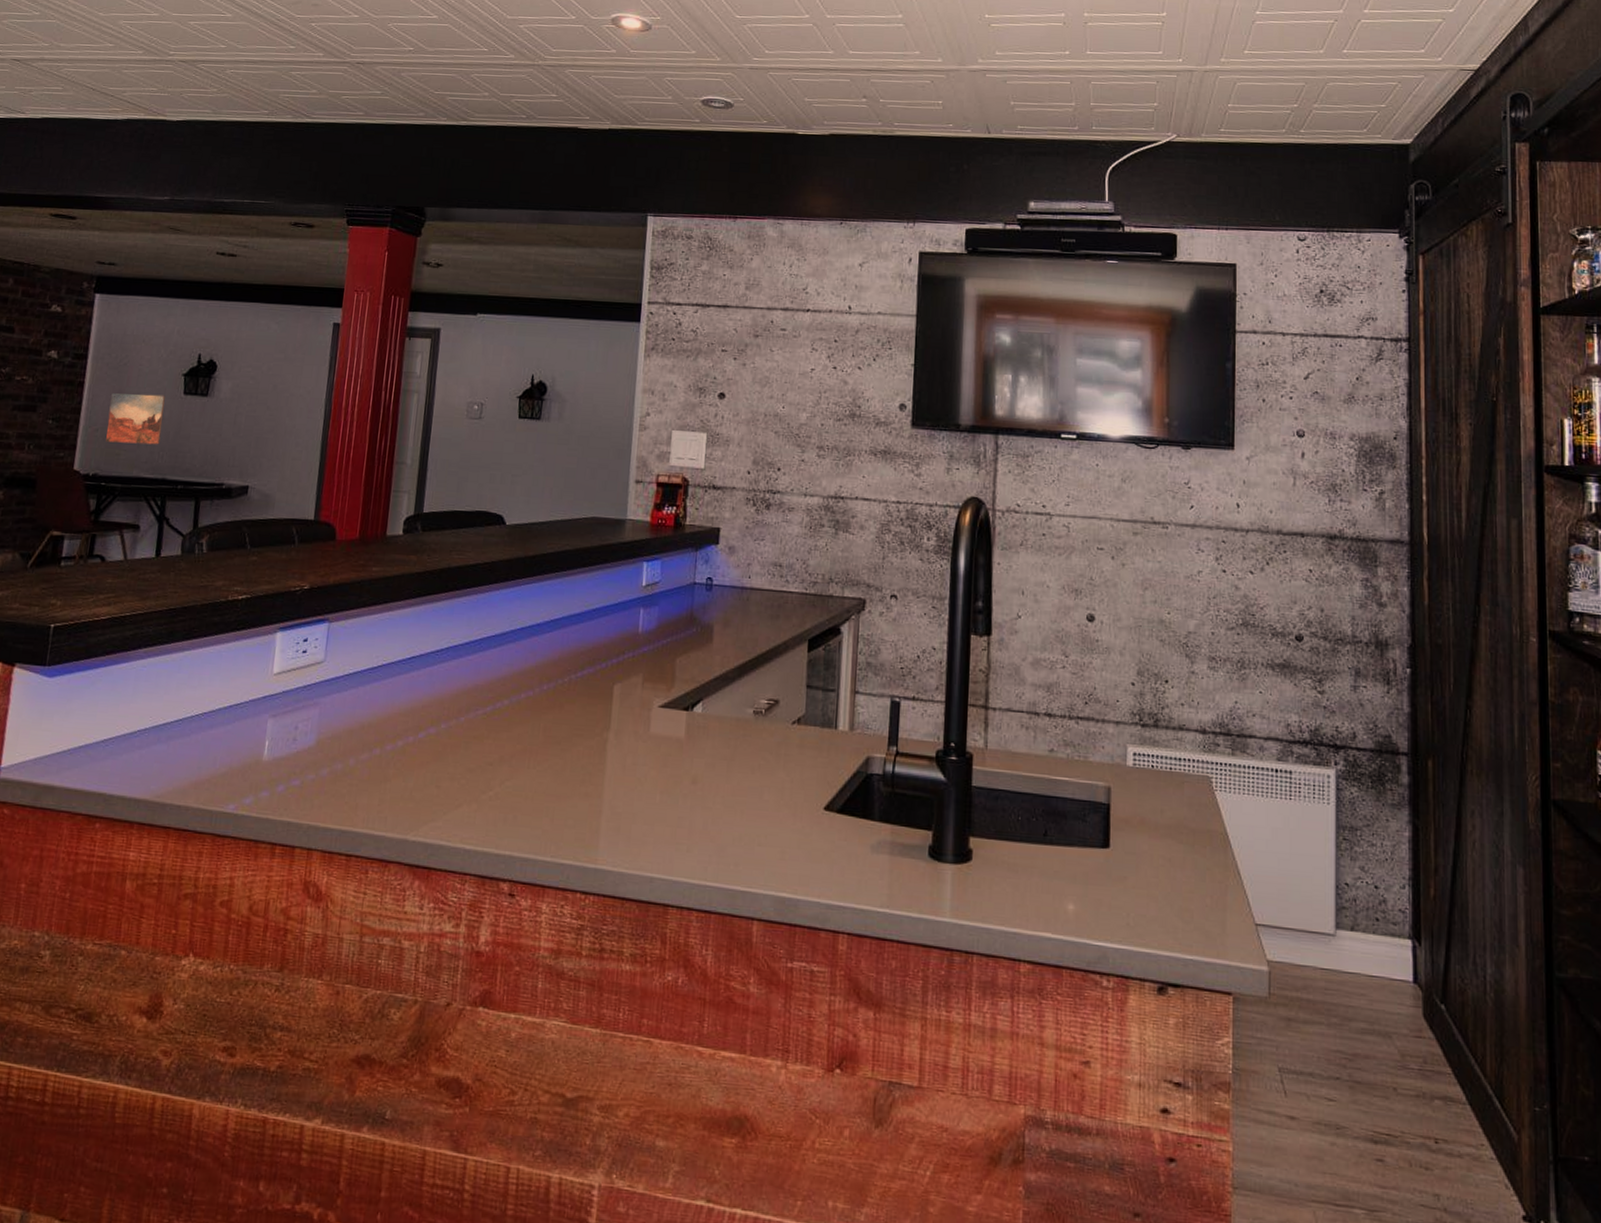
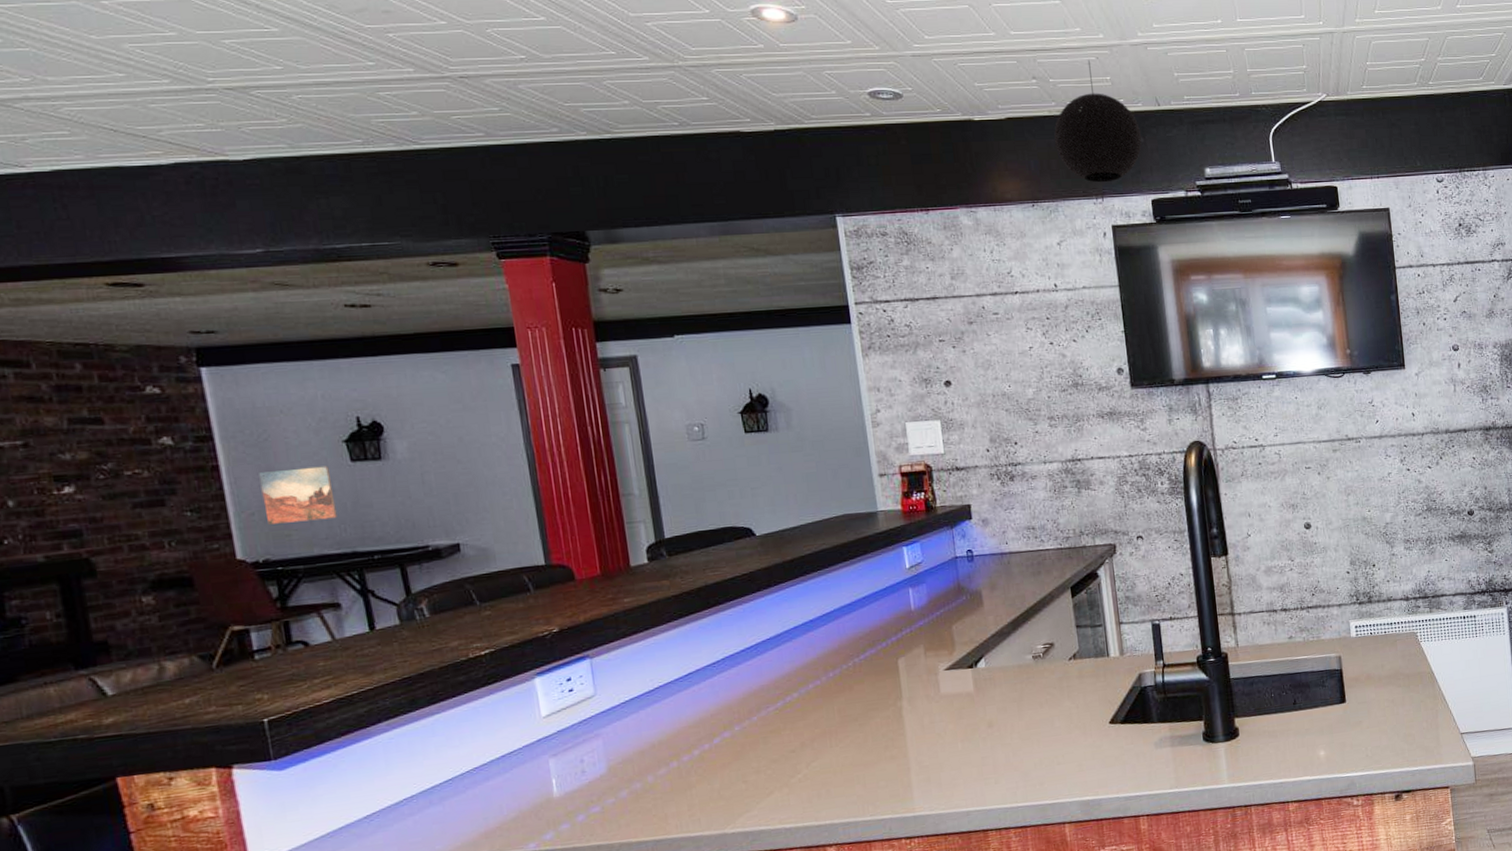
pendant light: none [875,83,965,207] -> present [1054,60,1142,183]

